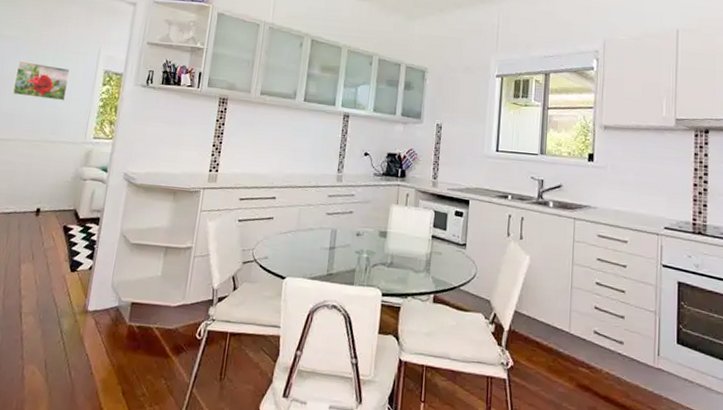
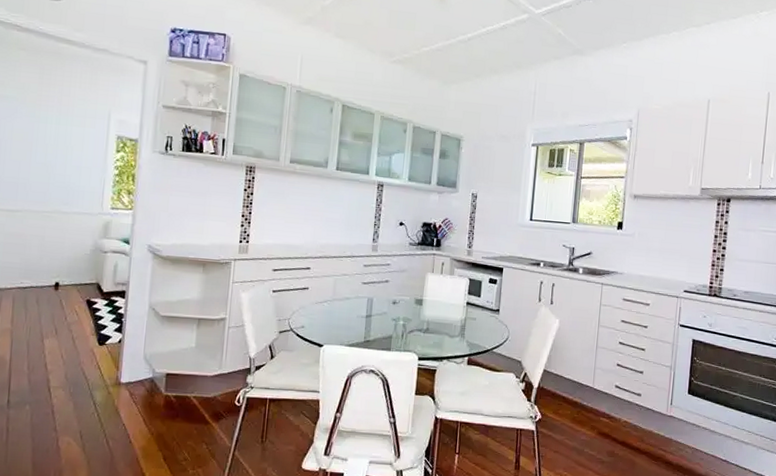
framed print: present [12,60,70,101] -> none [13,124,77,169]

